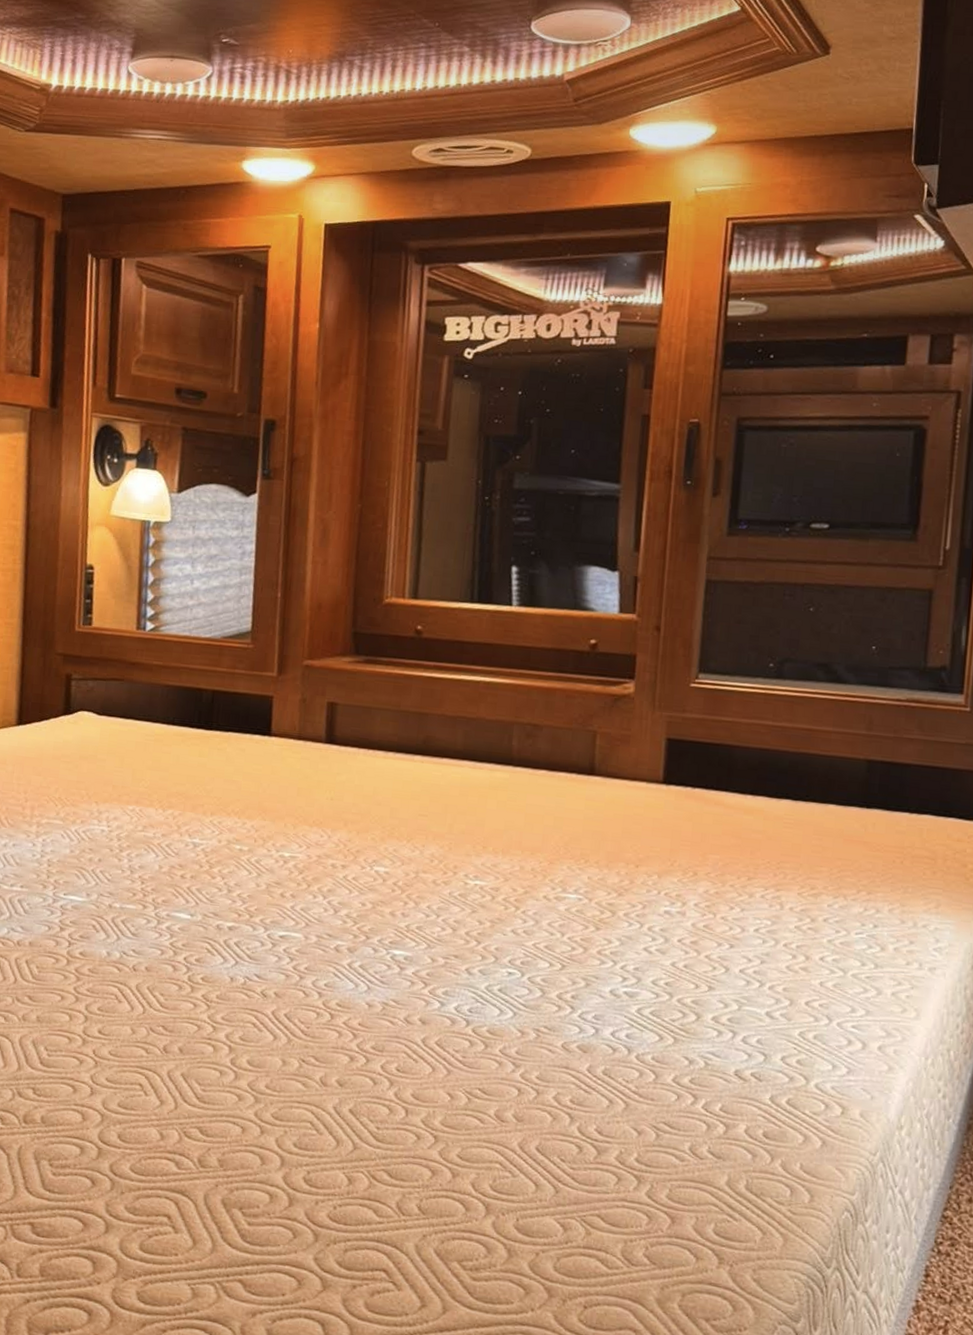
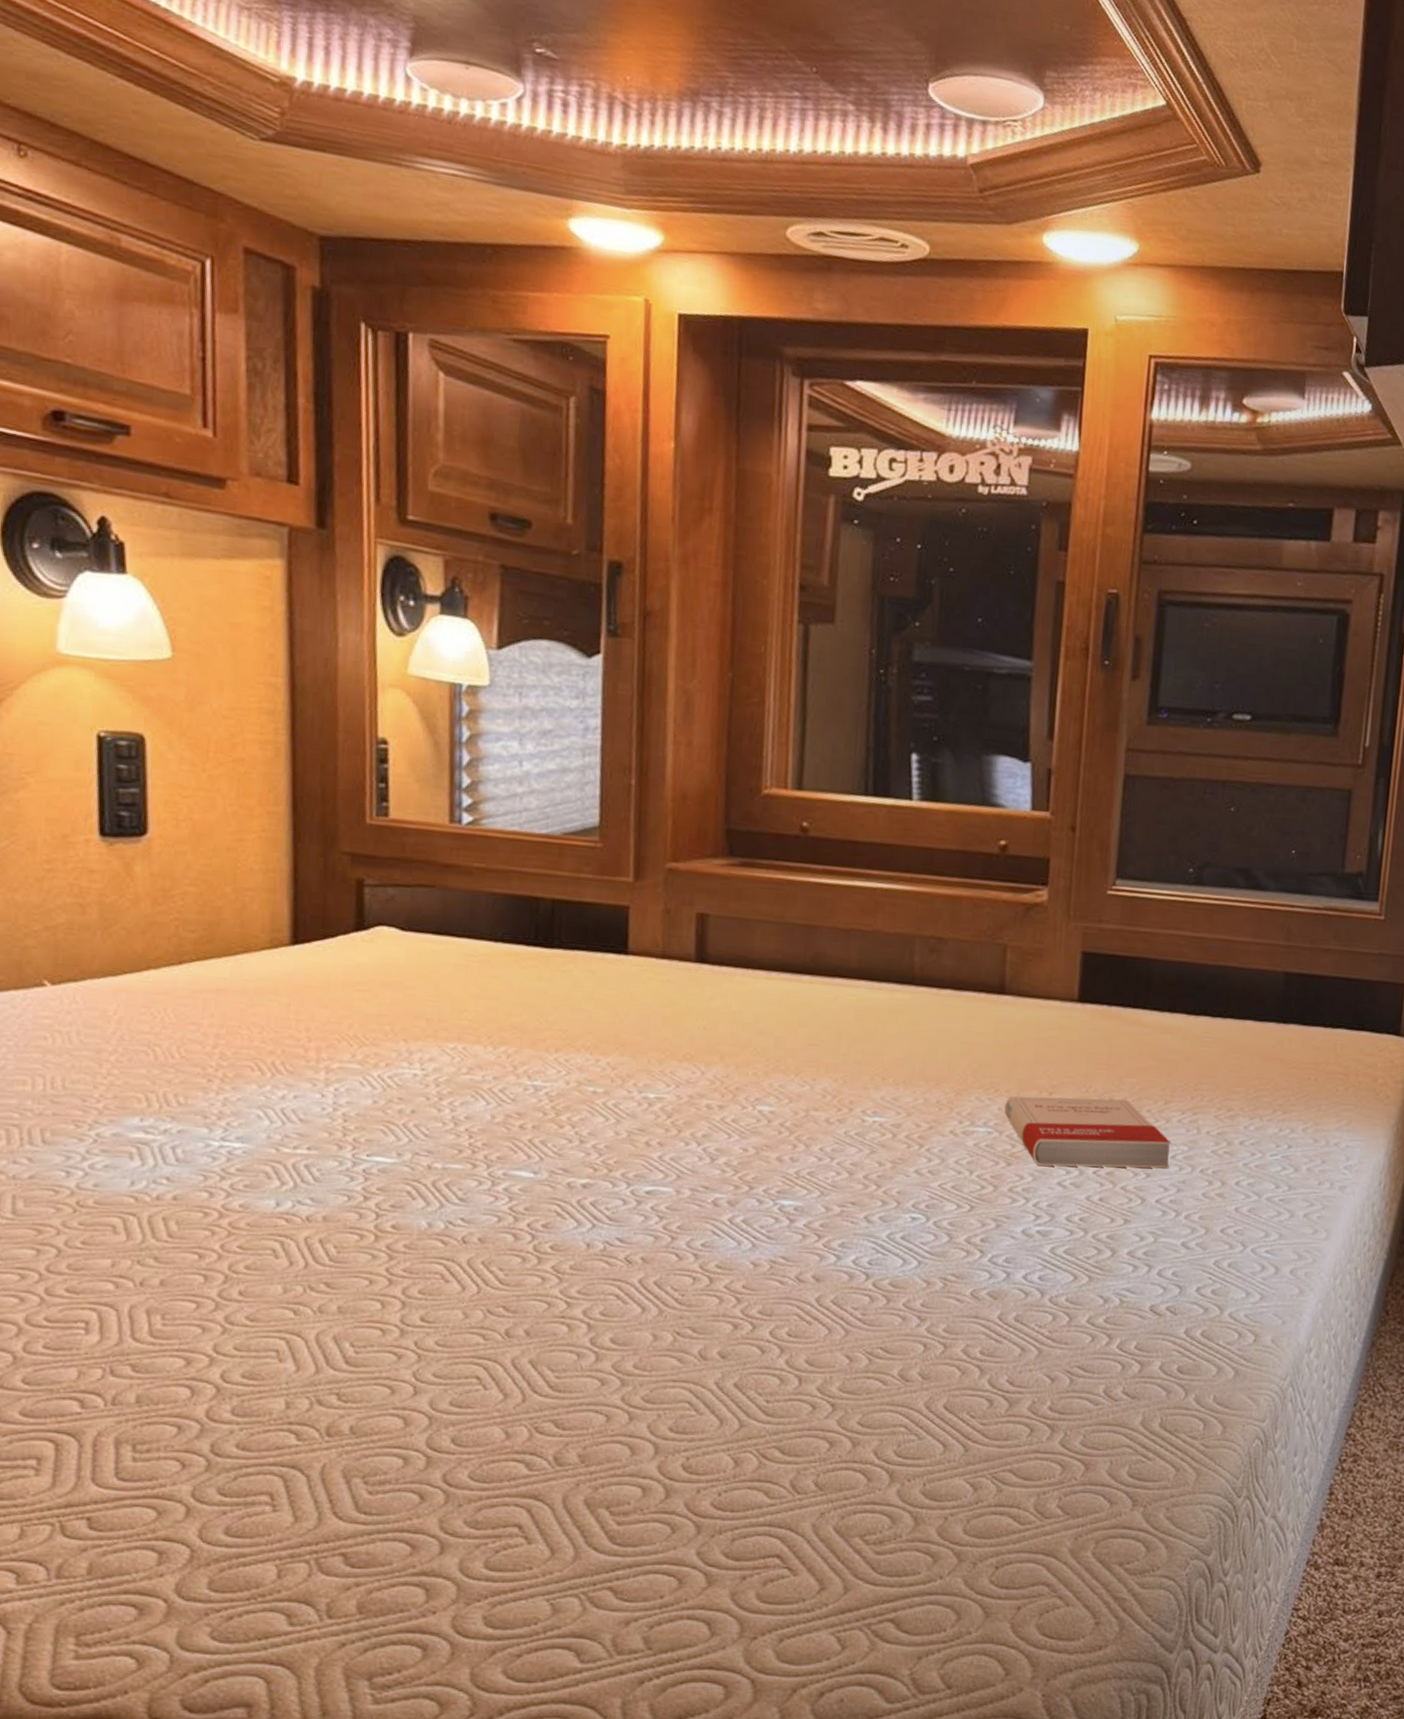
book: none [593,867,755,941] -> present [1004,1096,1171,1169]

